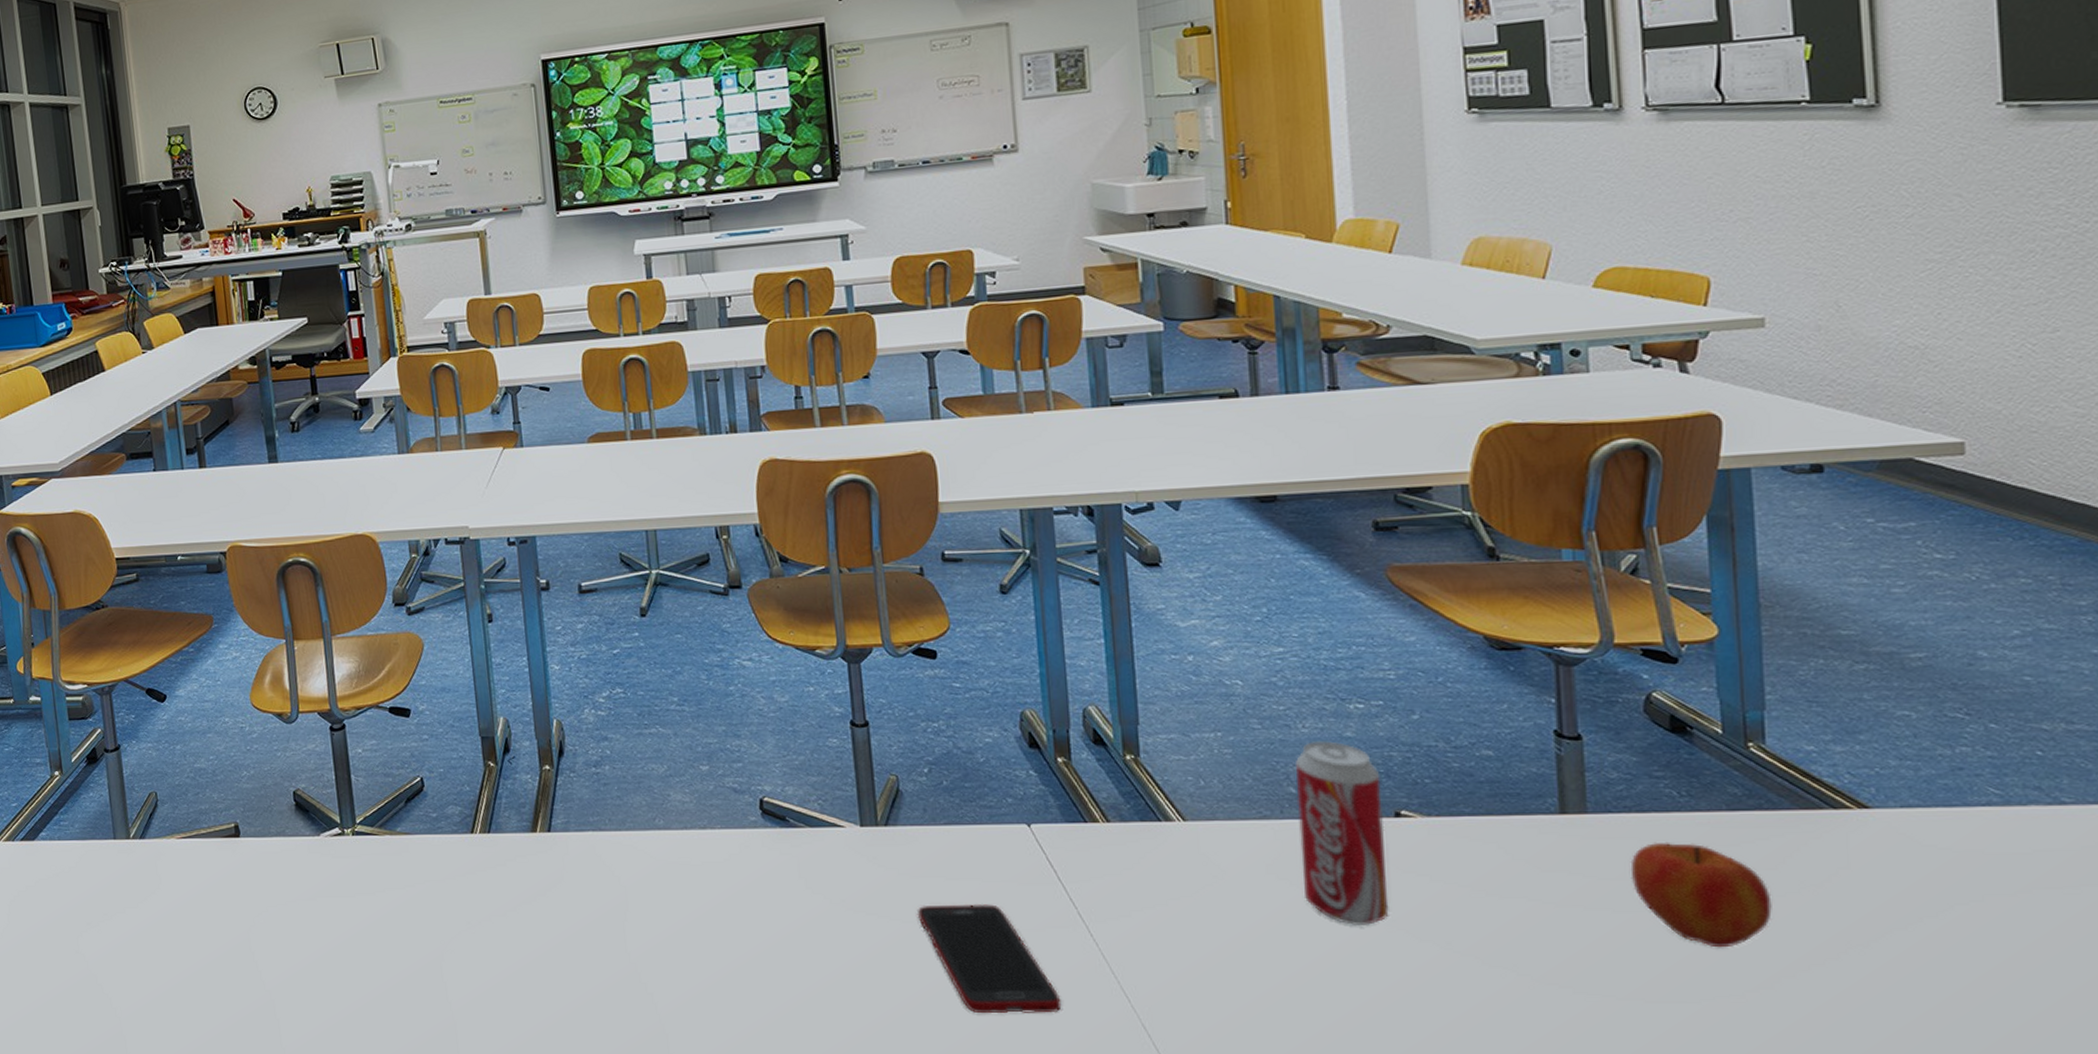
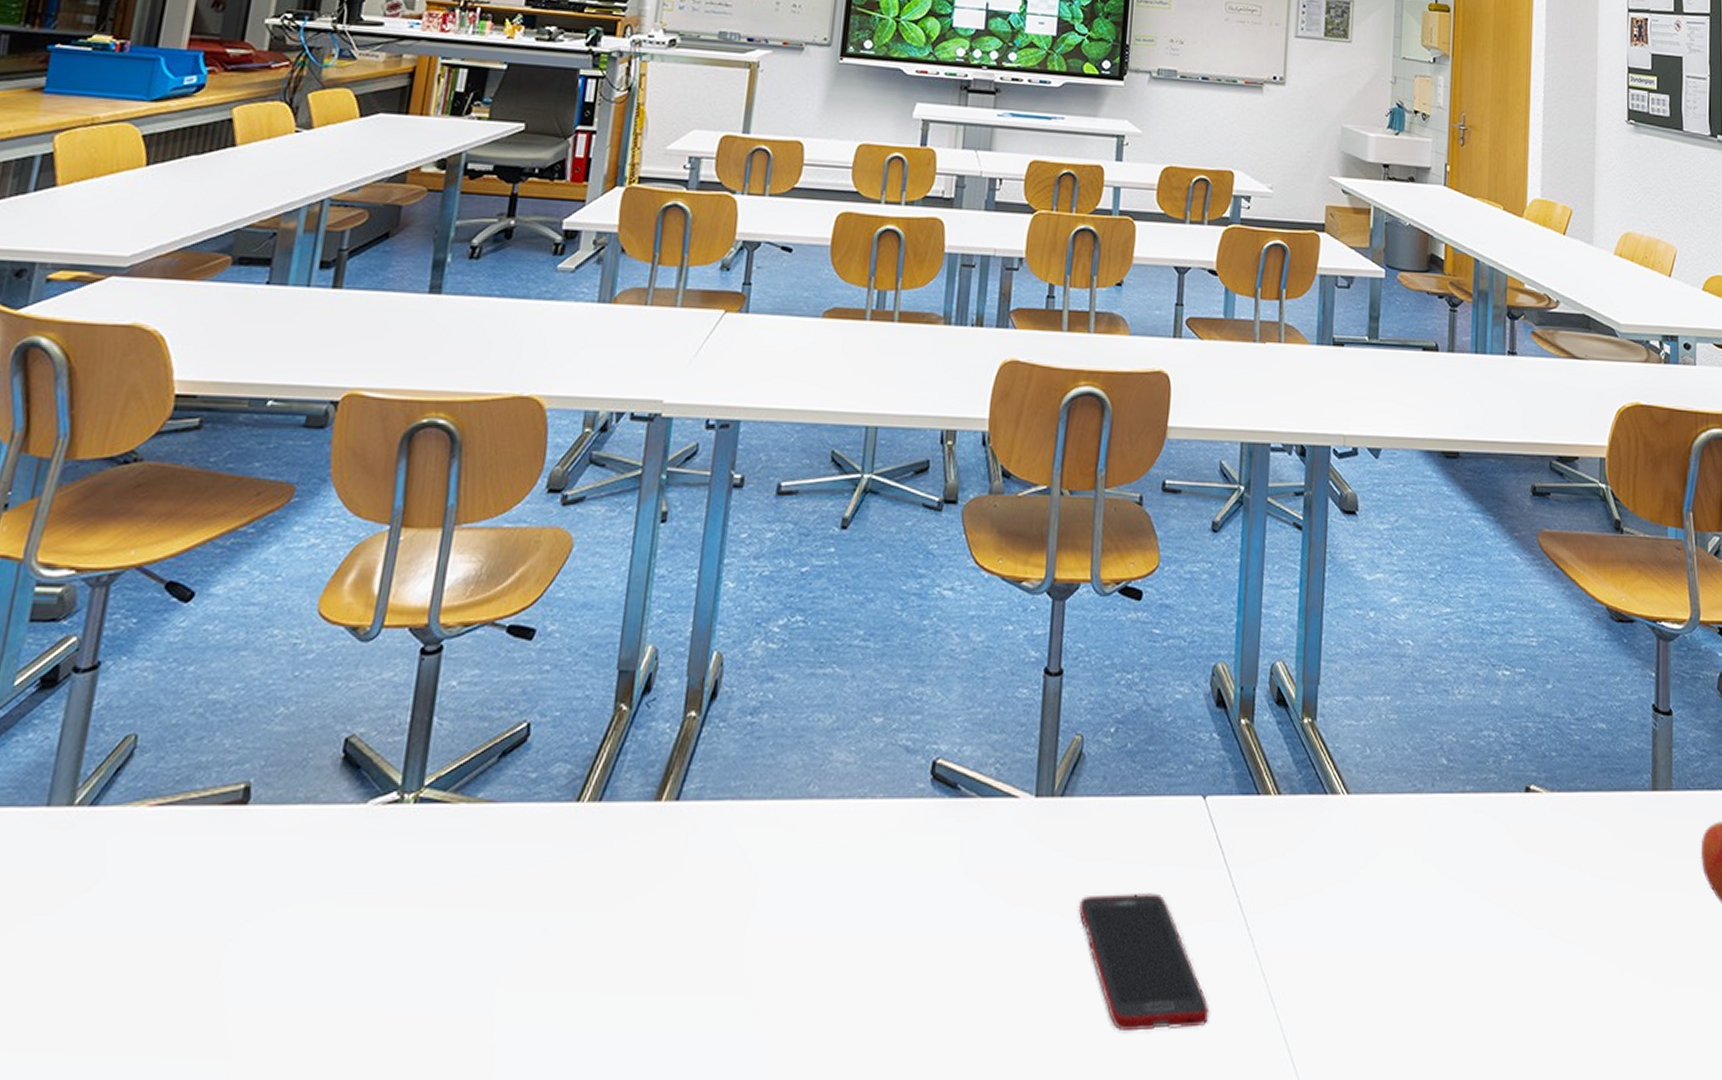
beverage can: present [1296,741,1389,926] -> none [1444,709,1517,913]

